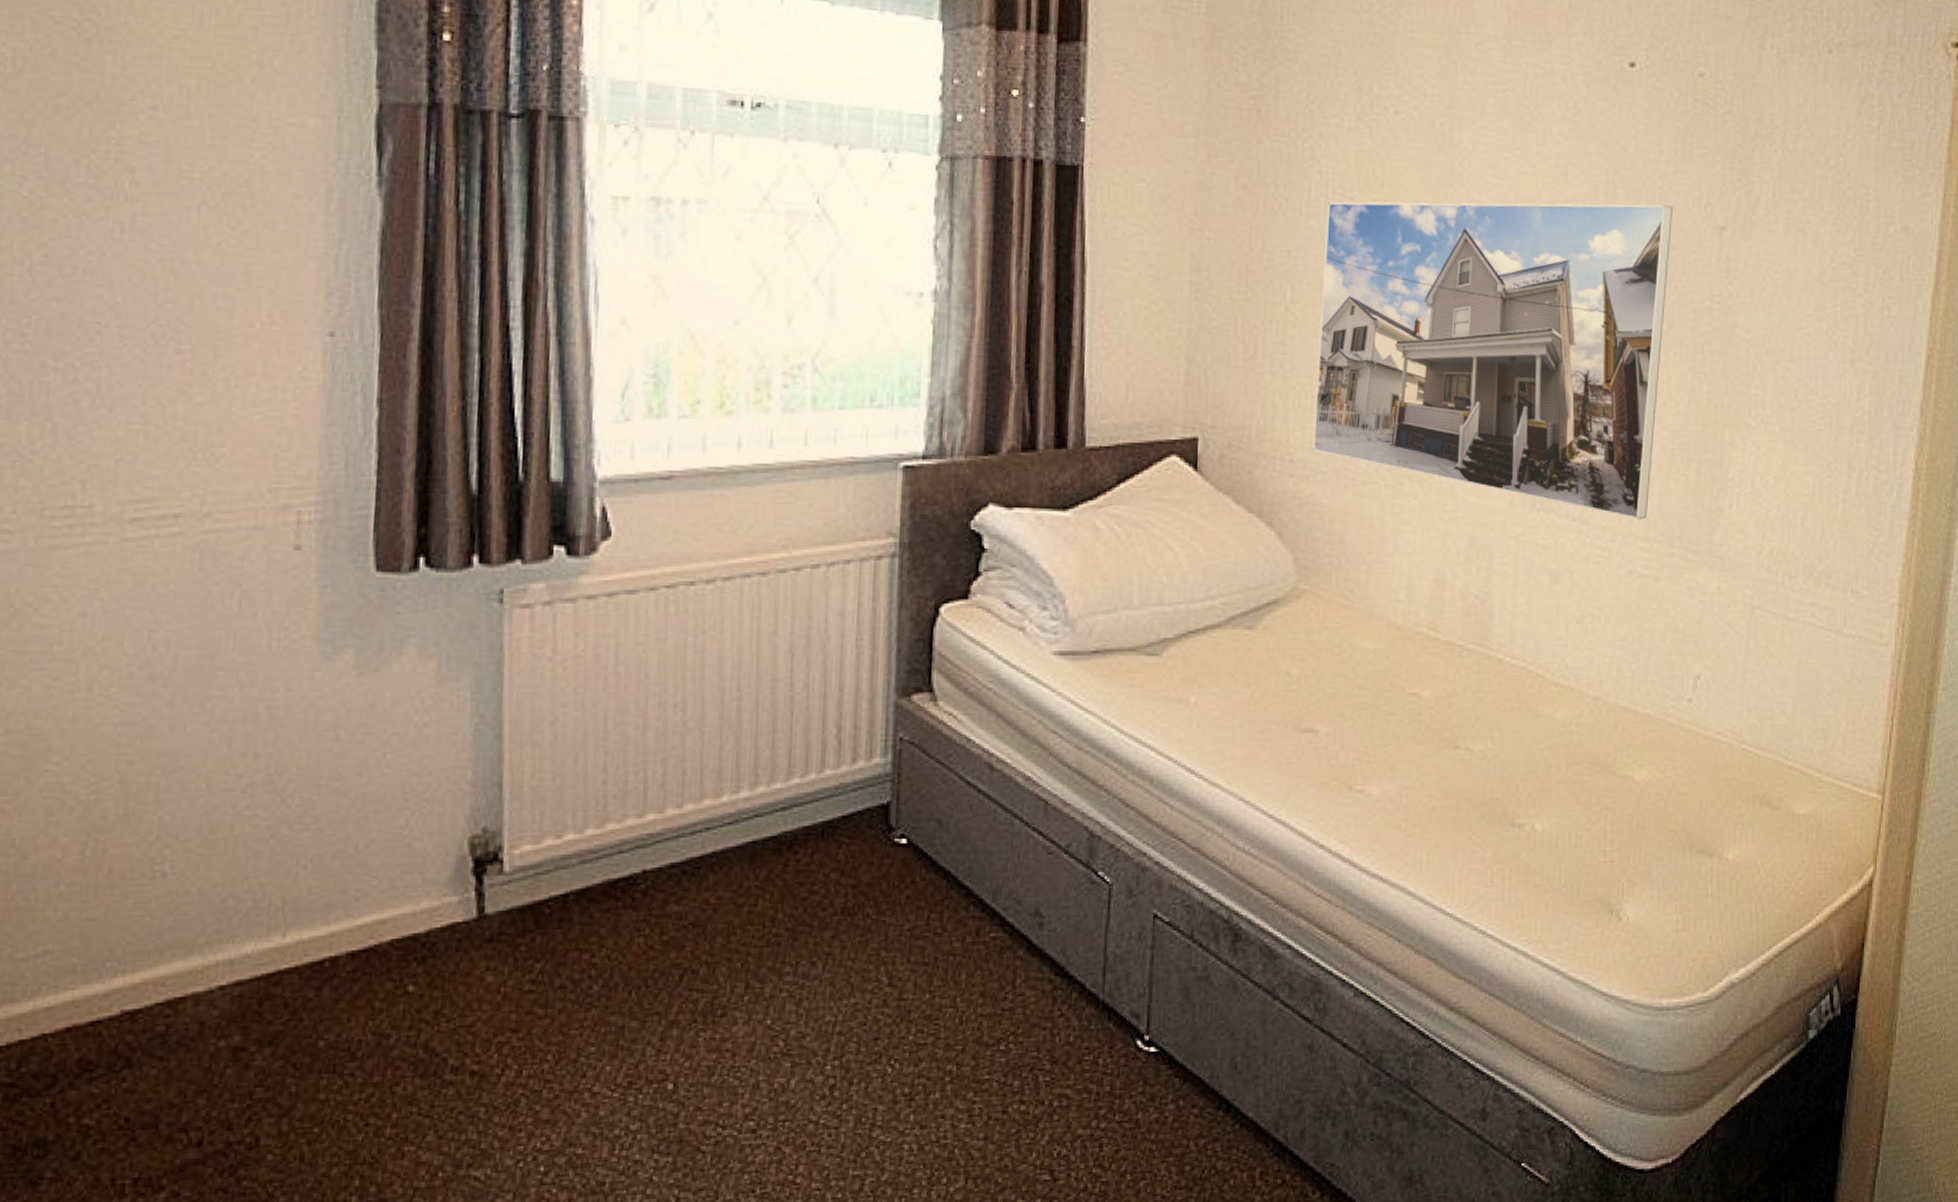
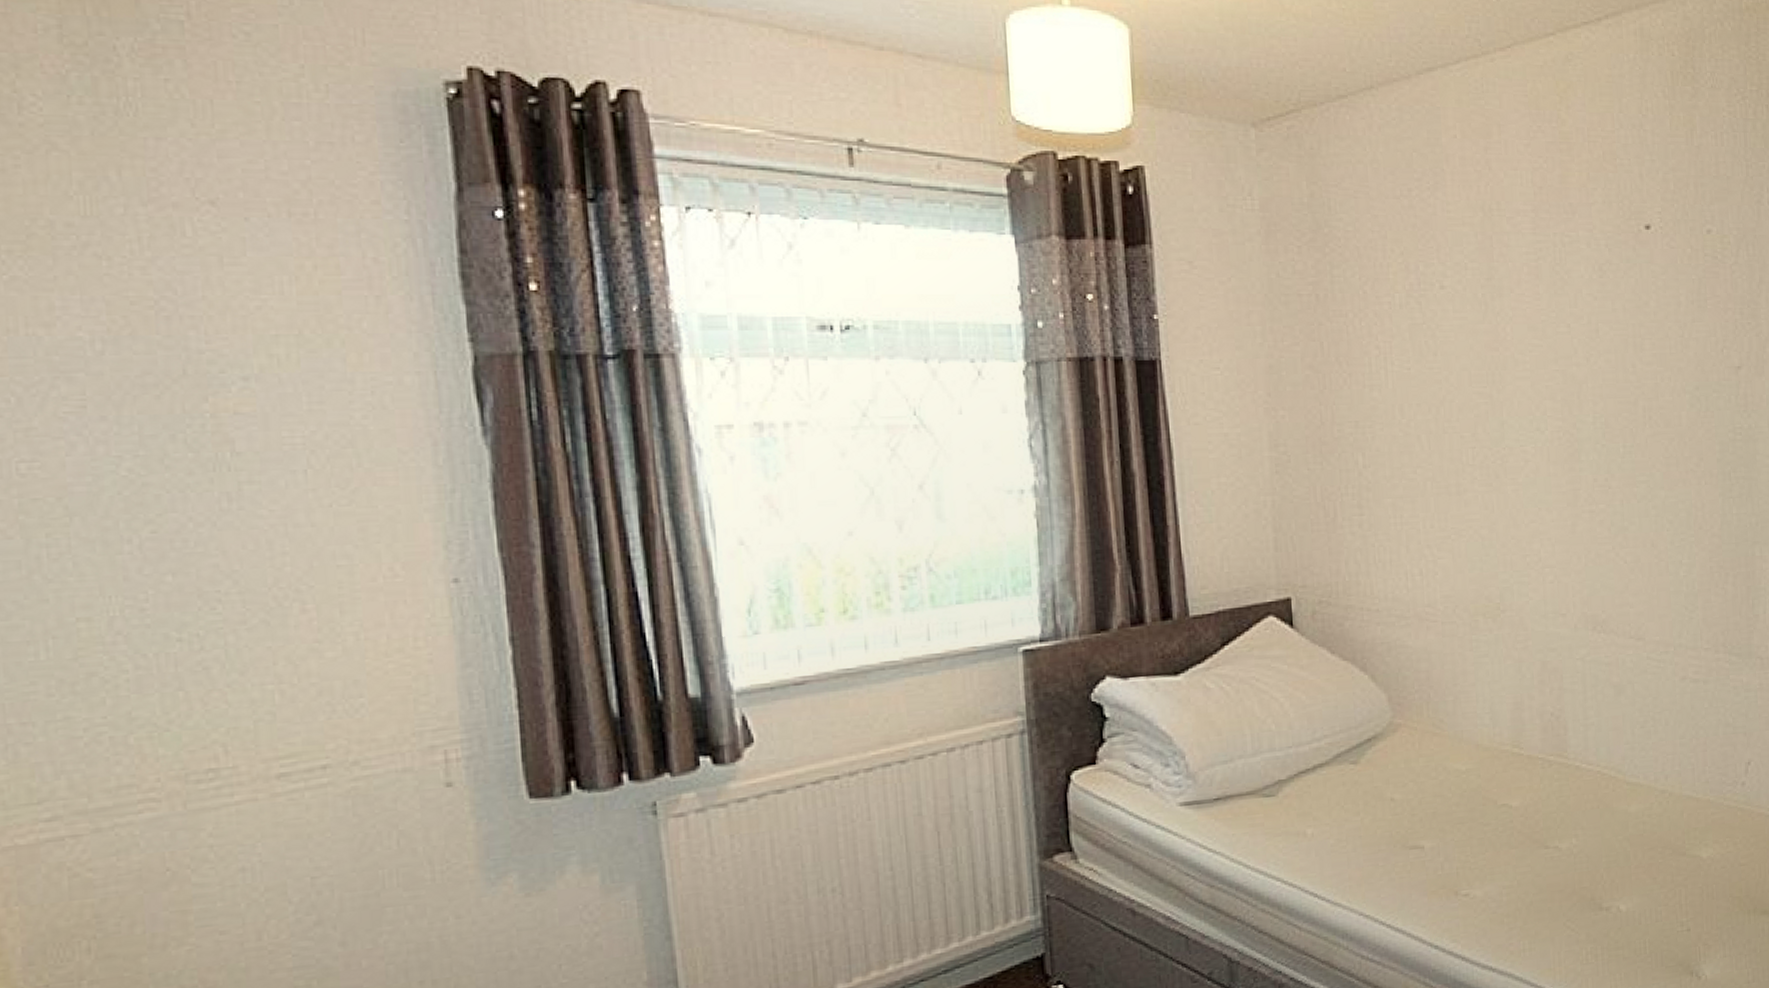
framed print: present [1313,201,1673,520] -> none [1388,351,1695,632]

